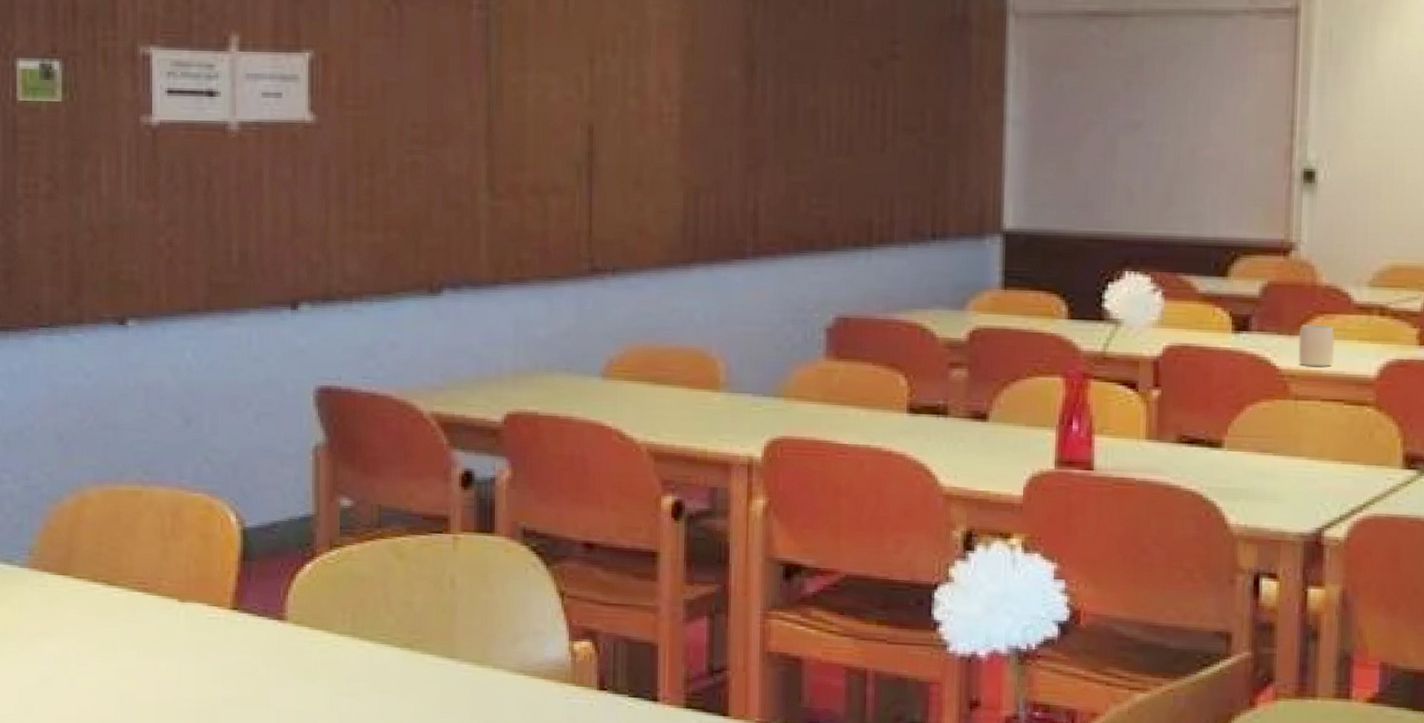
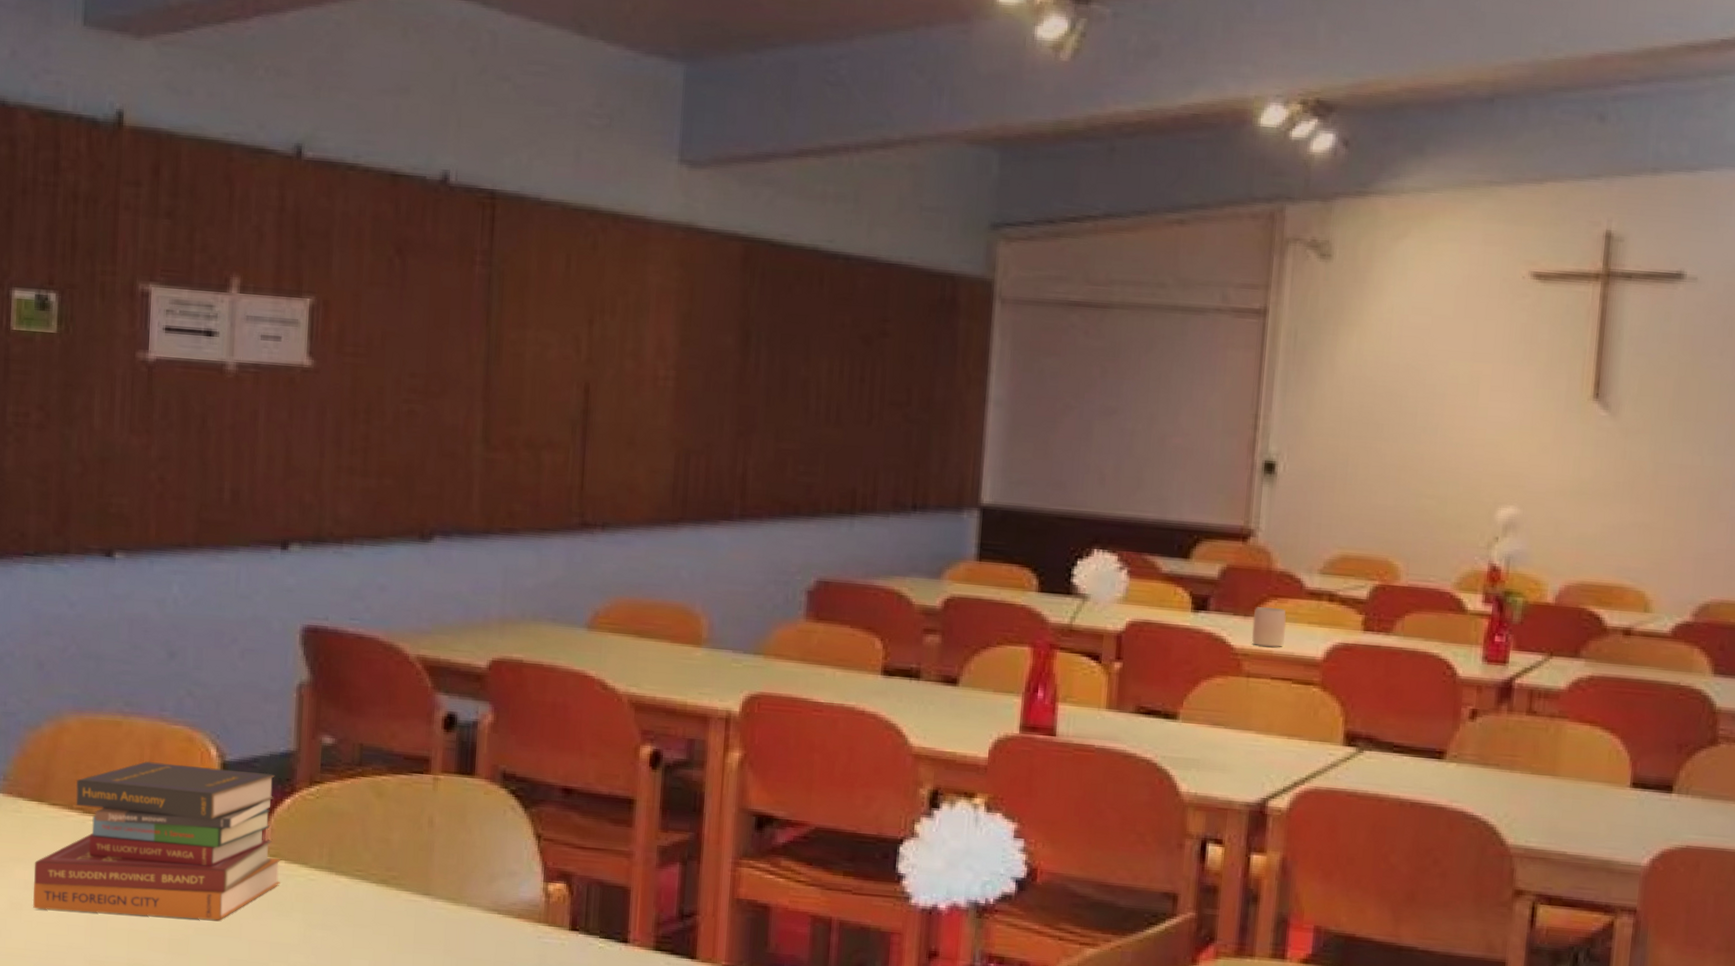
books: none [62,530,305,690] -> present [32,761,282,921]

